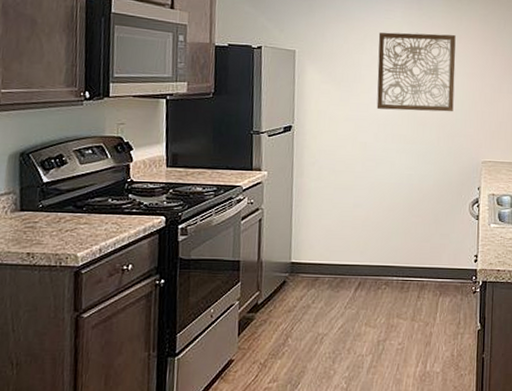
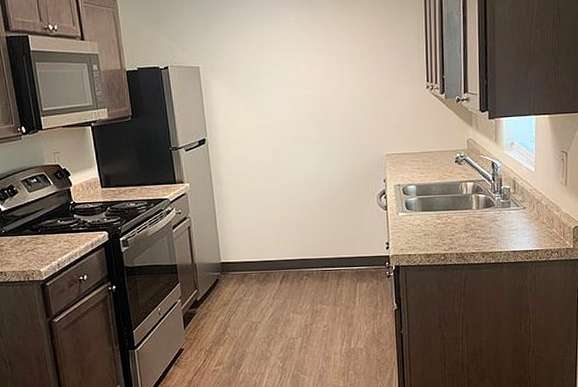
wall art: present [376,32,456,112] -> none [275,32,354,114]

